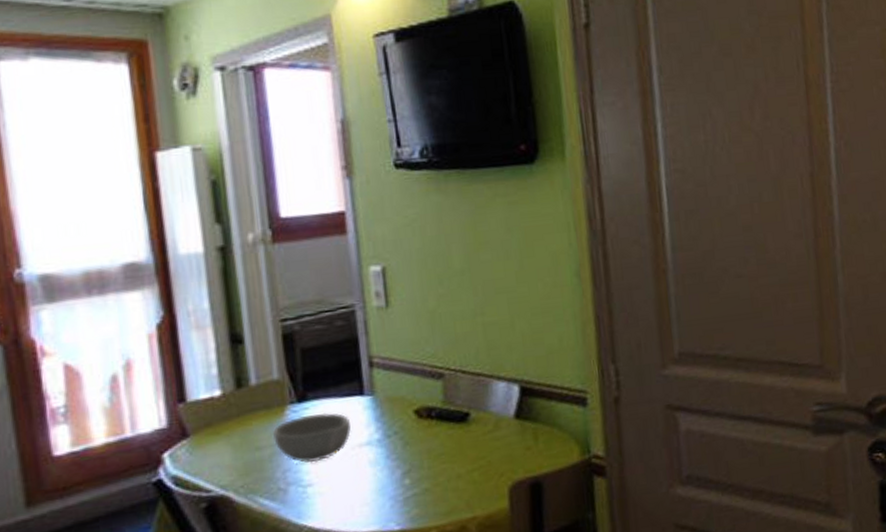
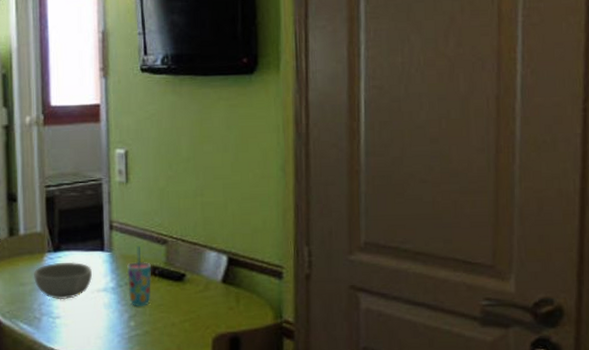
cup: none [395,384,428,461] -> present [126,246,152,307]

